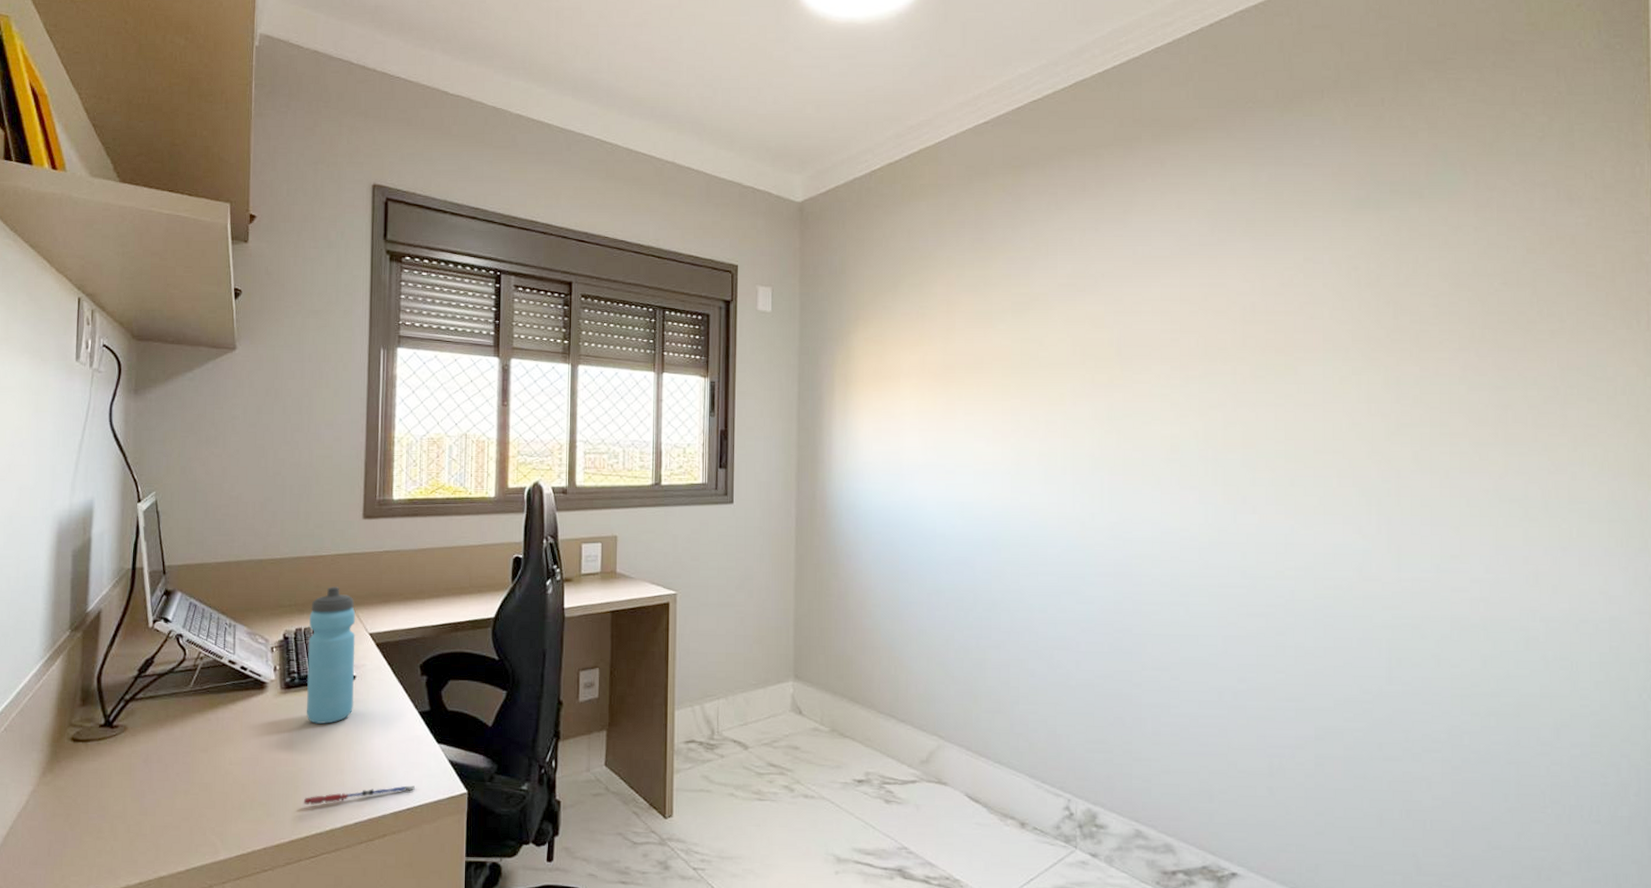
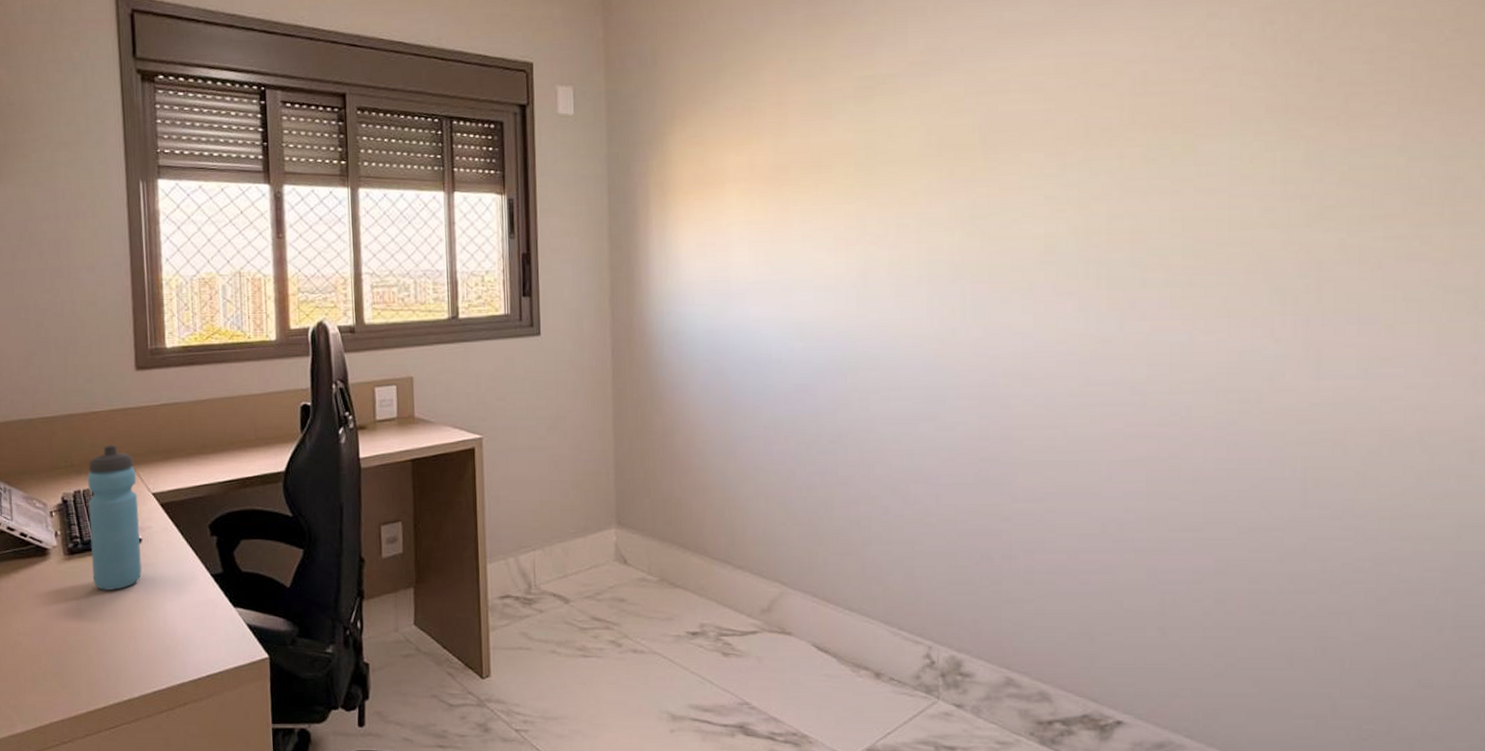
pen: present [303,785,415,805] -> none [98,651,213,674]

